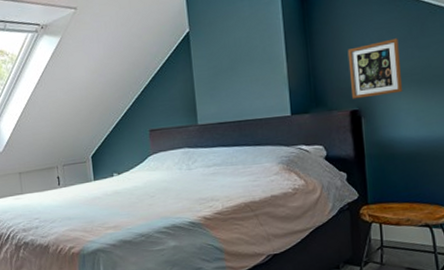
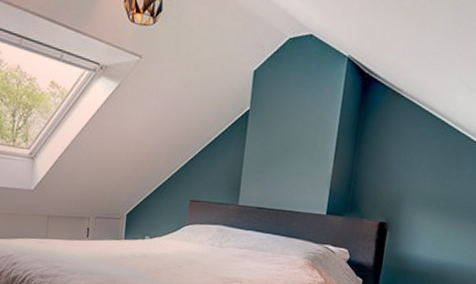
picture frame: present [347,38,403,99] -> none [383,162,435,215]

